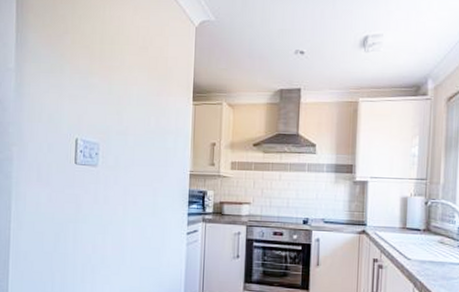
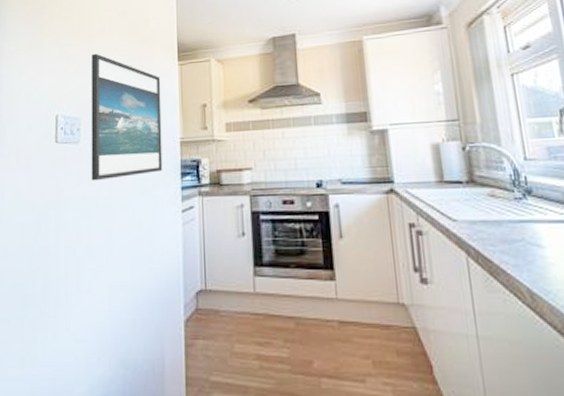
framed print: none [107,84,176,202] -> present [91,53,163,181]

